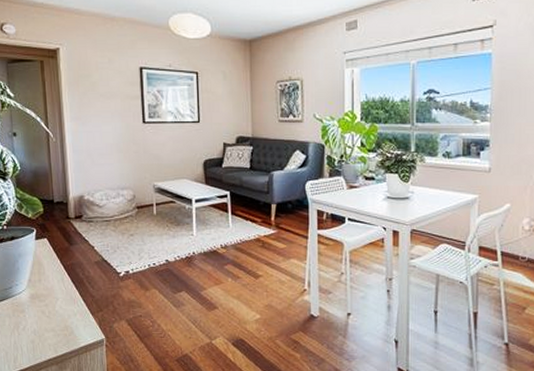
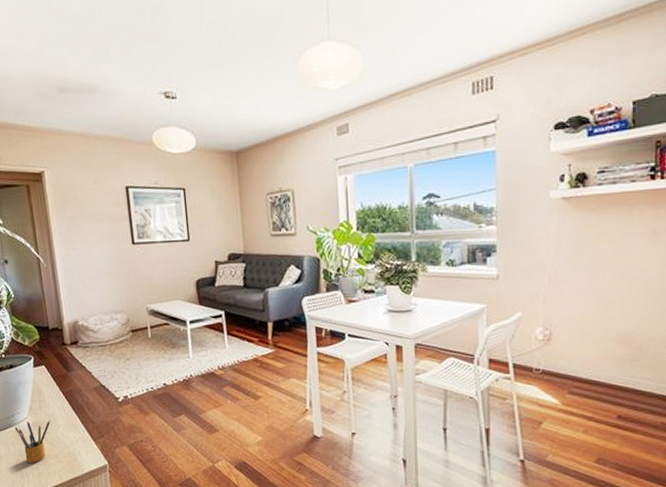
pencil box: none [11,293,49,335] -> present [14,420,50,463]

